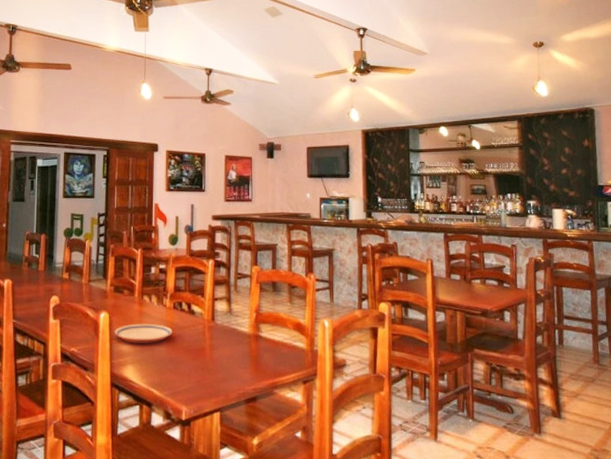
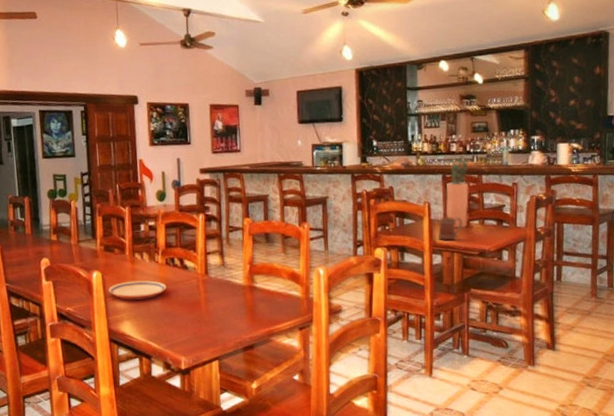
beer mug: none [441,274,465,300] -> present [438,216,463,242]
vase: none [448,214,470,287] -> present [446,153,469,229]

